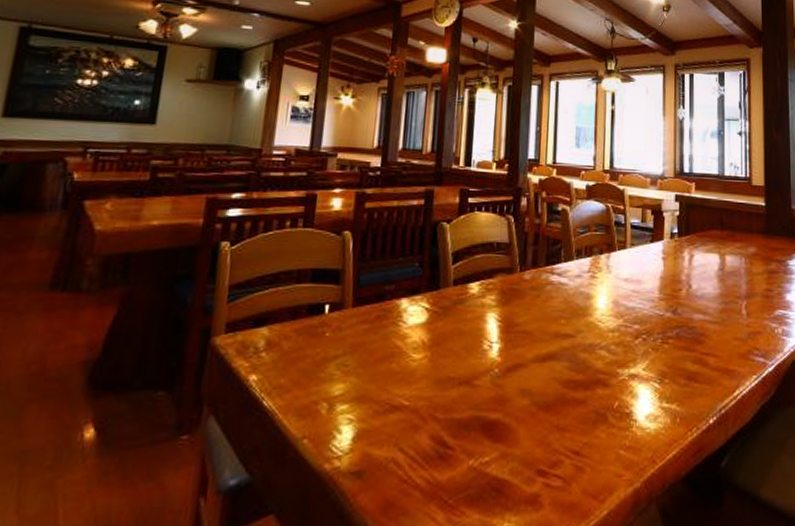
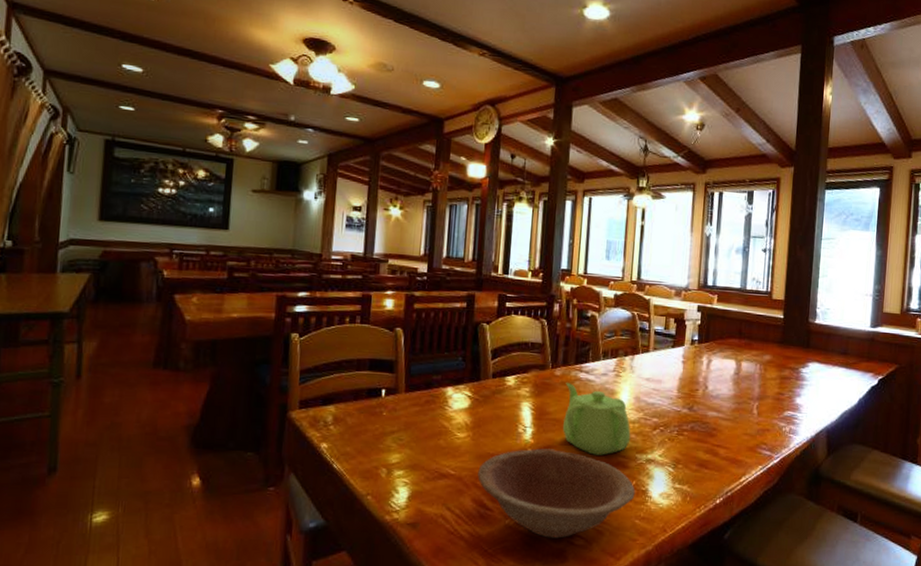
bowl: none [436,368,618,480] -> present [477,448,635,539]
teapot: none [534,286,611,373] -> present [563,382,631,455]

